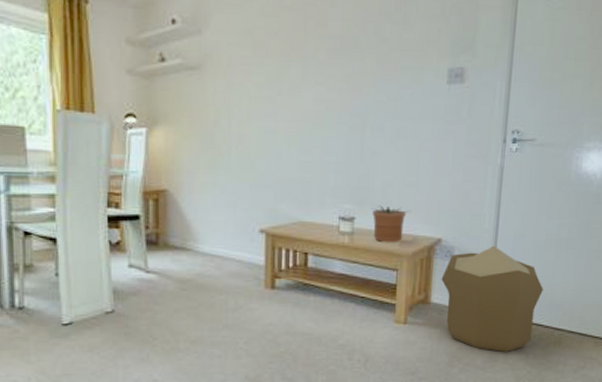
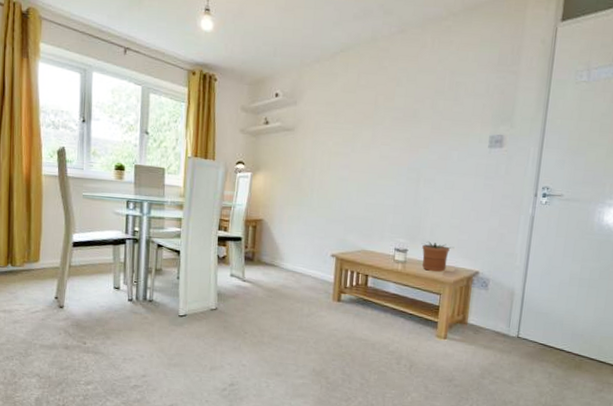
pouf: present [441,245,543,353] -> none [477,280,566,371]

